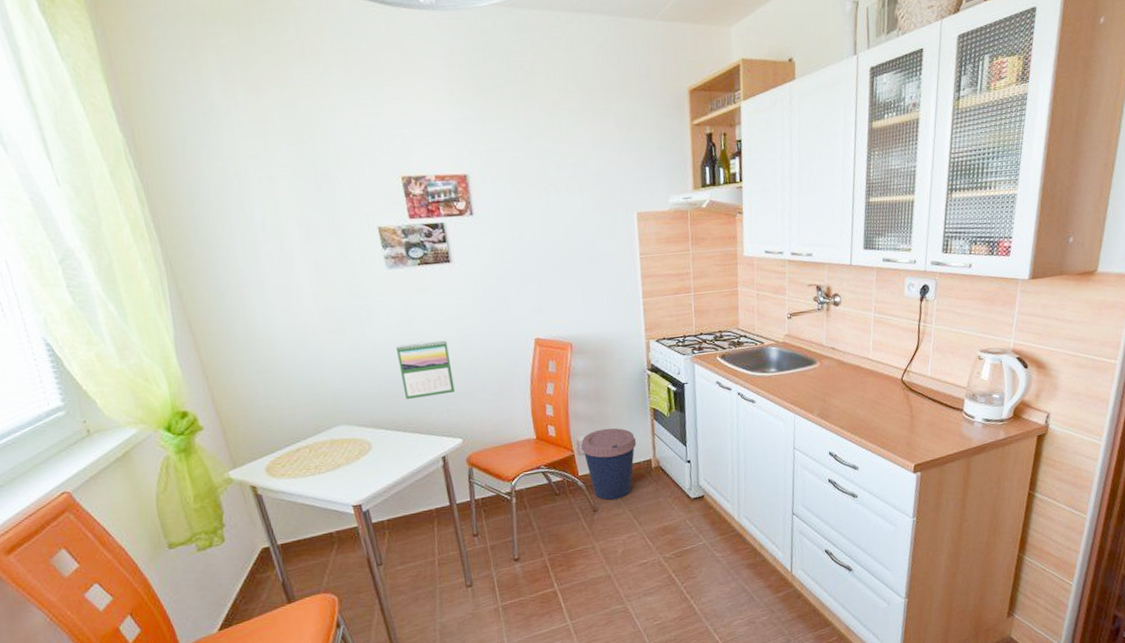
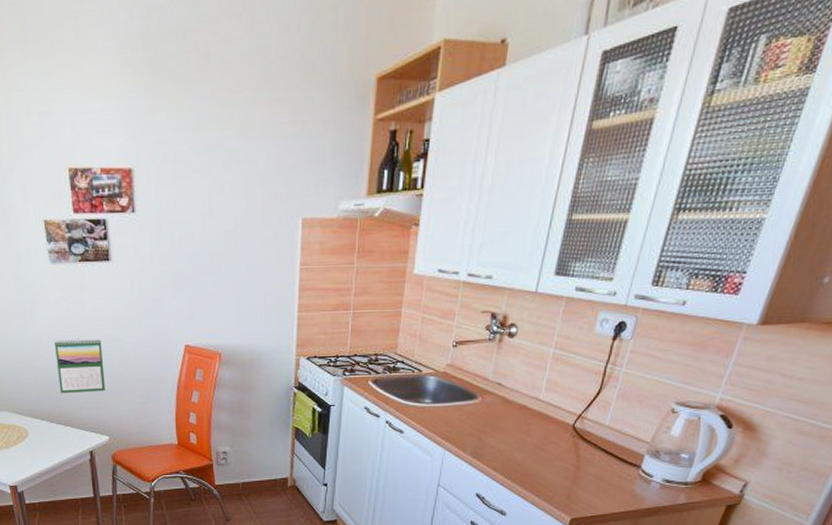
coffee cup: present [580,427,637,501] -> none [219,442,275,513]

